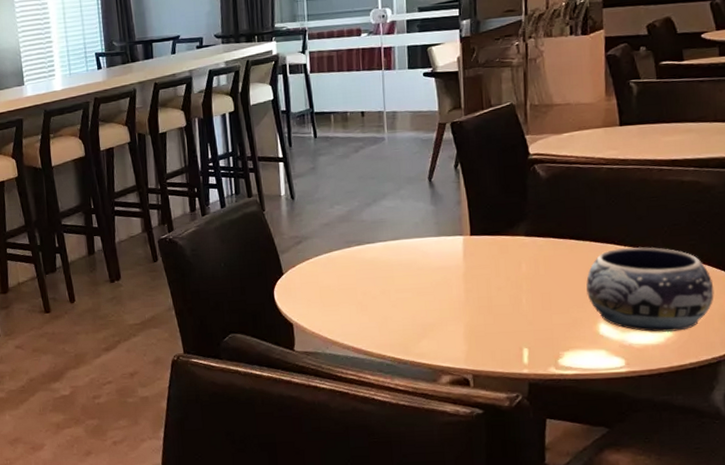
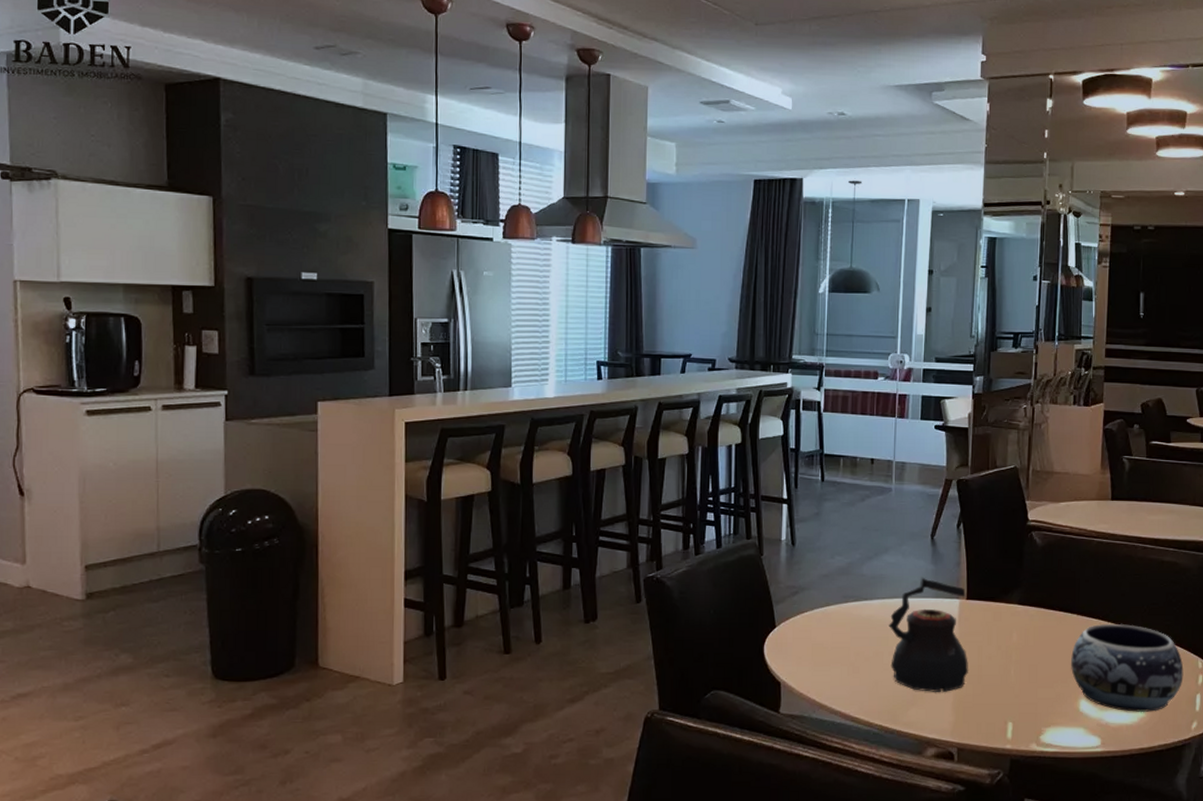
teapot: none [393,218,479,325] -> present [889,577,969,693]

